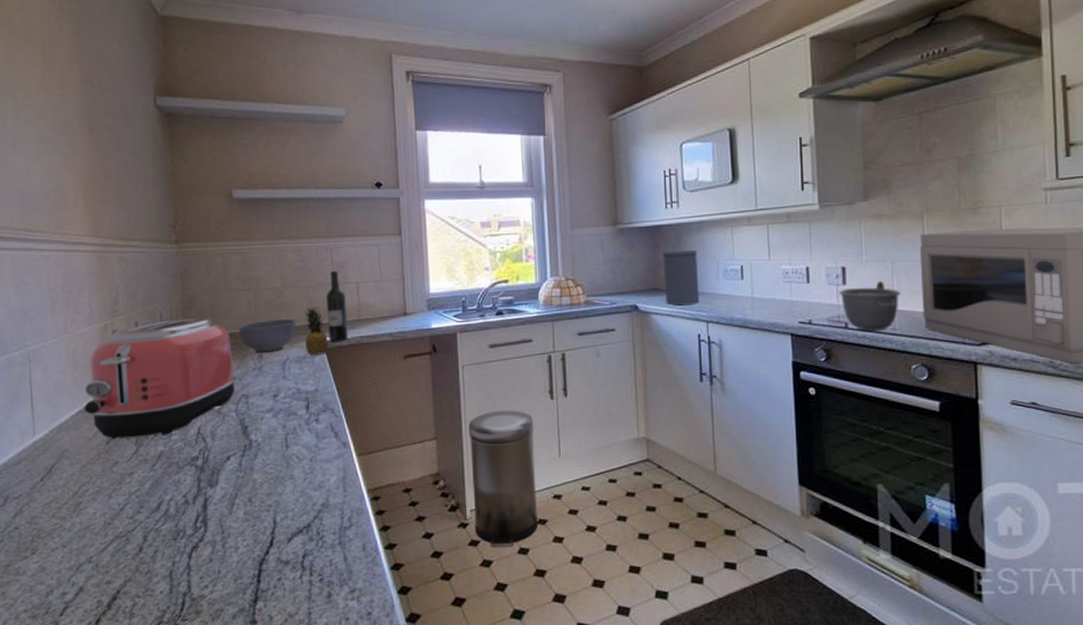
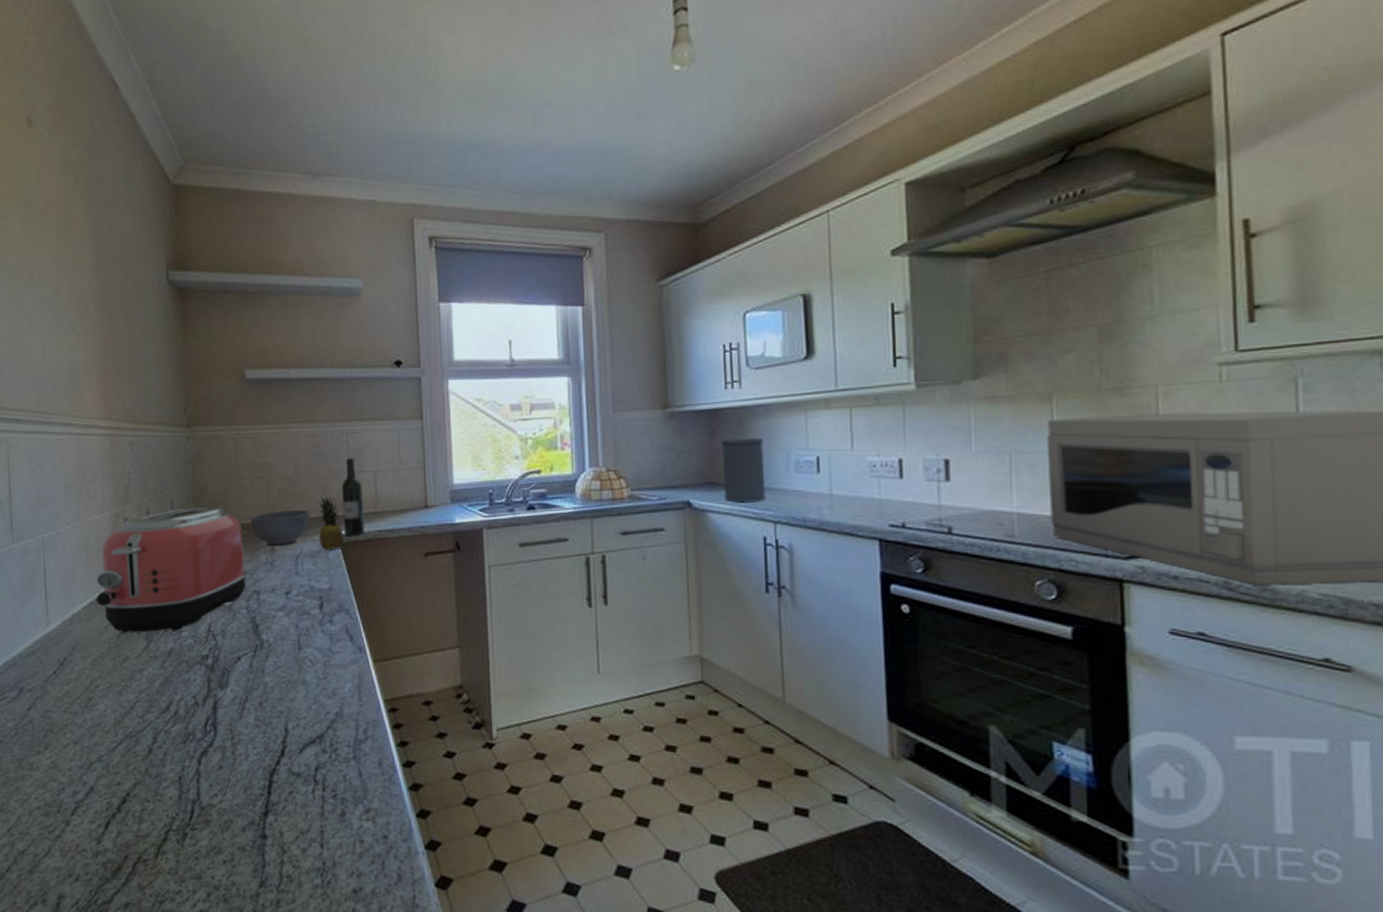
pedal bin: present [469,410,538,547] -> none [495,618,574,774]
cooking pot: present [839,280,901,331] -> none [941,476,1022,538]

